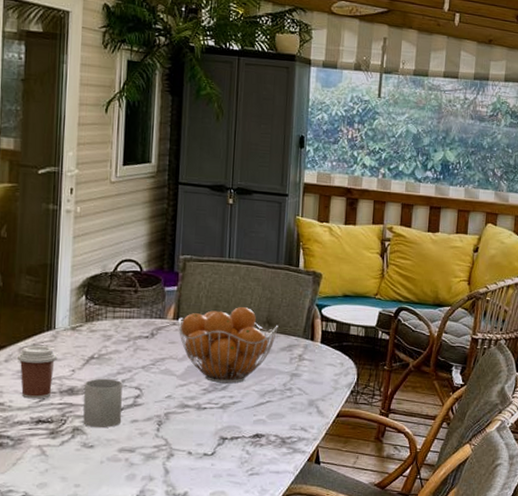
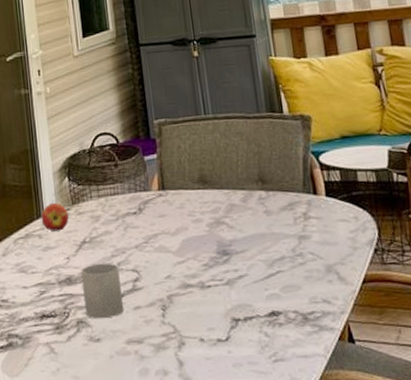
coffee cup: present [18,345,58,399] -> none [14,235,51,293]
apple: none [51,317,80,345] -> present [41,202,69,232]
fruit basket: present [178,307,279,384] -> none [164,166,273,256]

